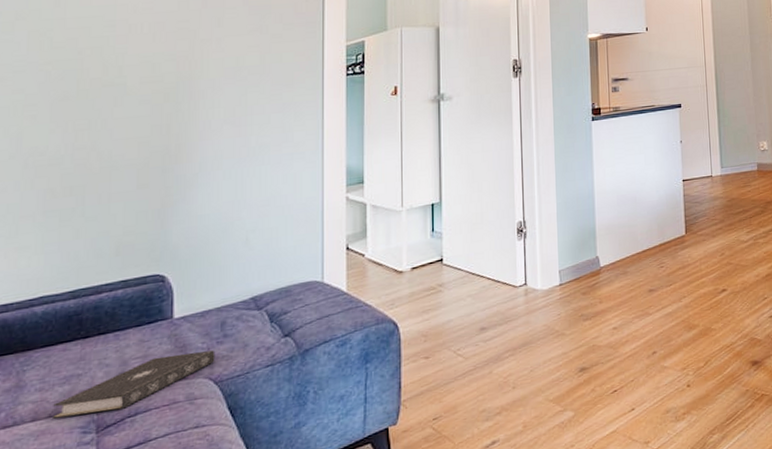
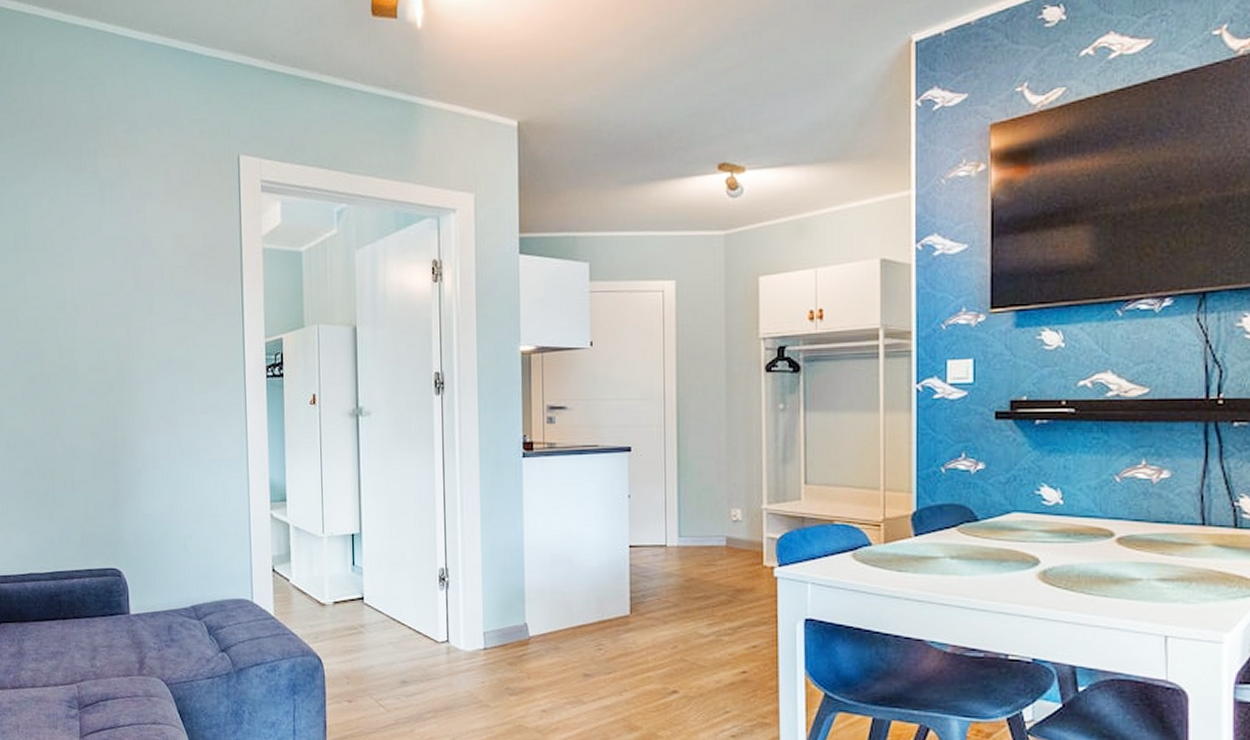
book: present [53,350,215,419] -> none [46,649,165,692]

